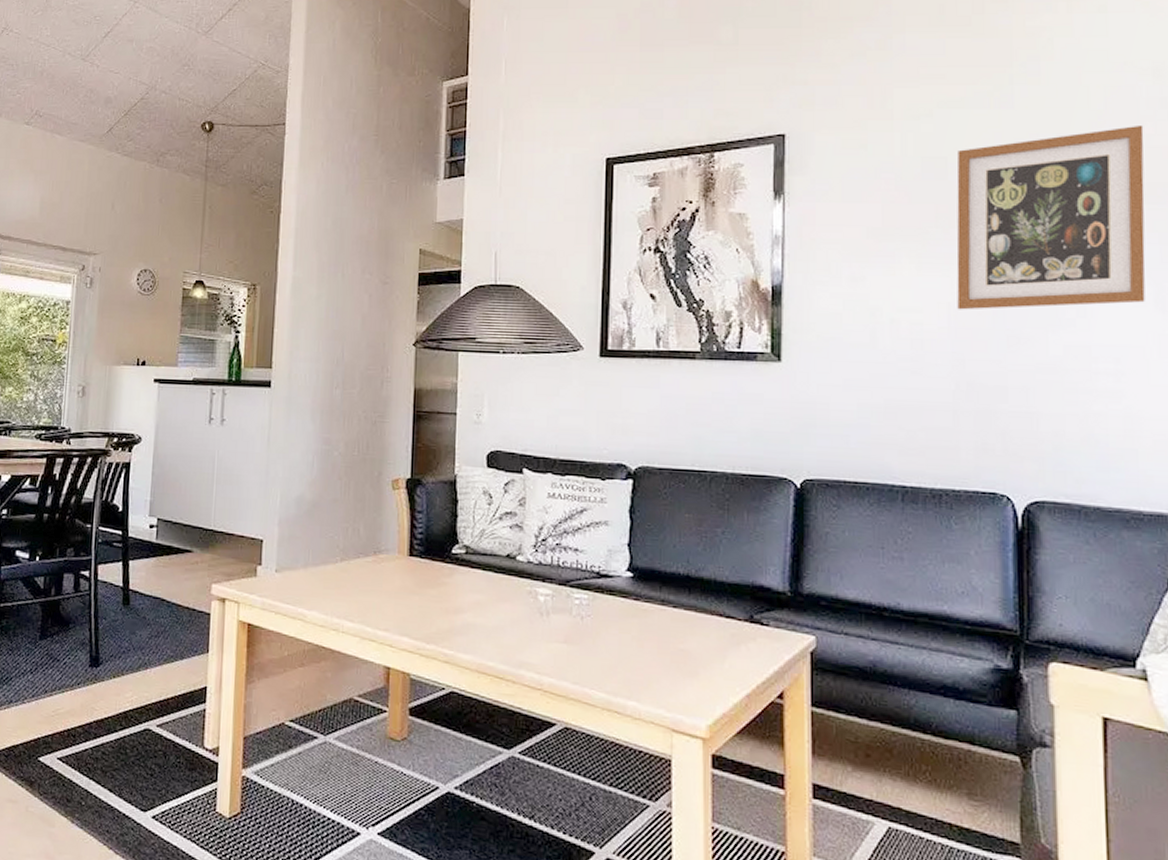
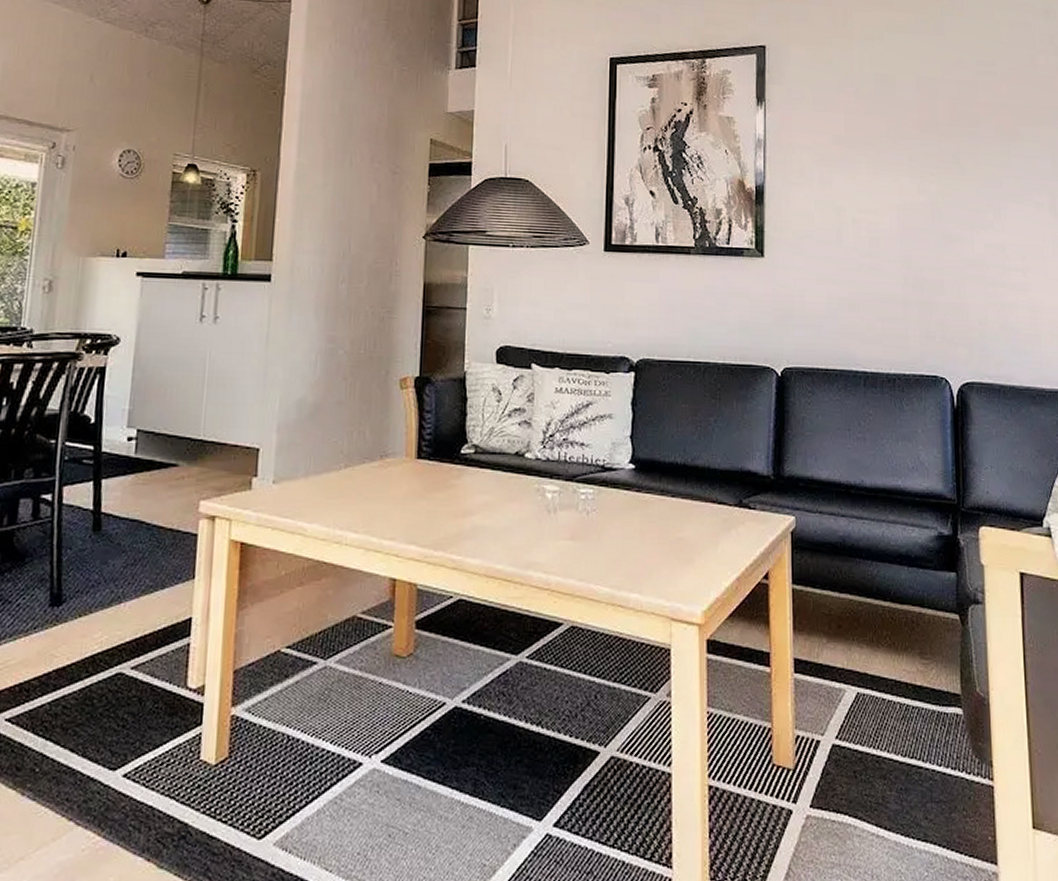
wall art: present [956,124,1146,310] -> none [902,57,1043,212]

